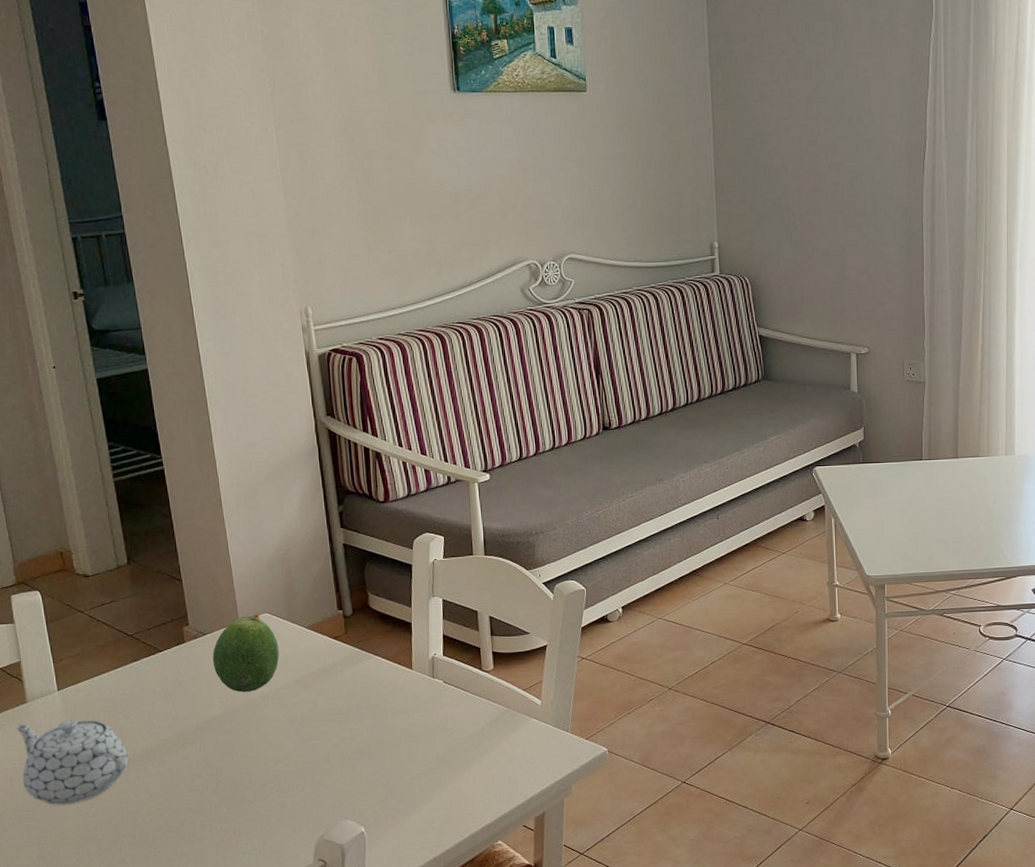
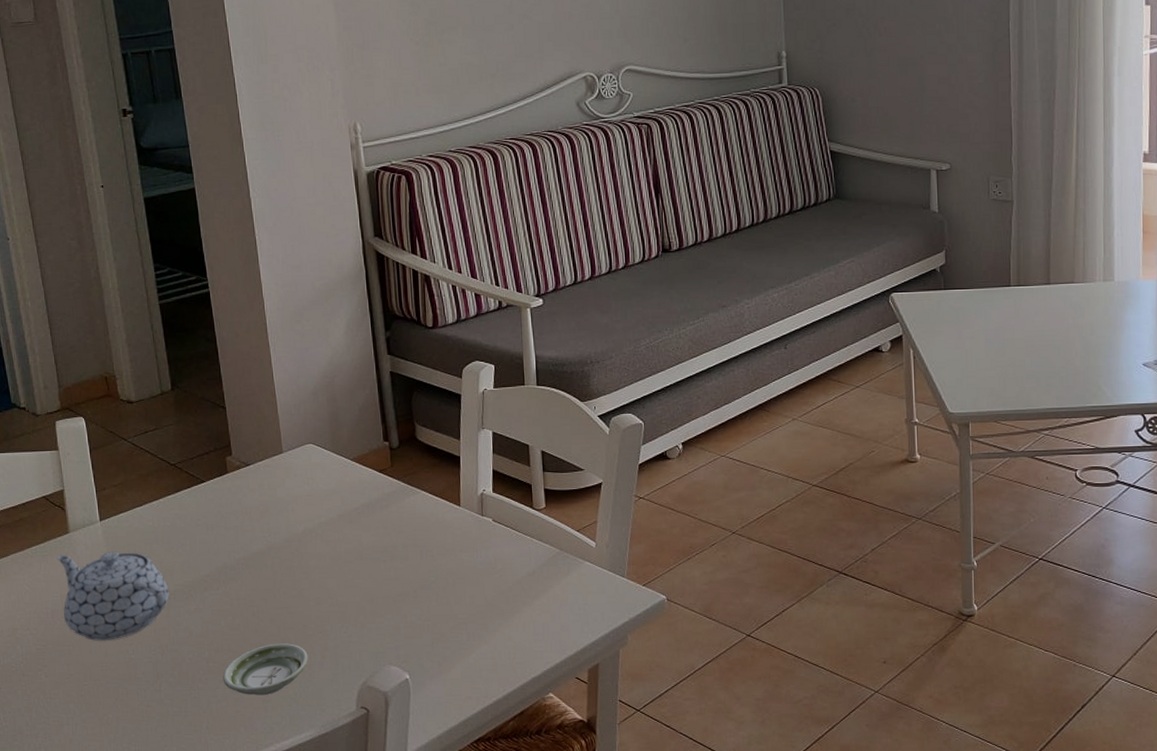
saucer: none [183,802,267,852] -> present [222,643,308,696]
fruit: present [212,613,279,692] -> none [255,443,323,527]

